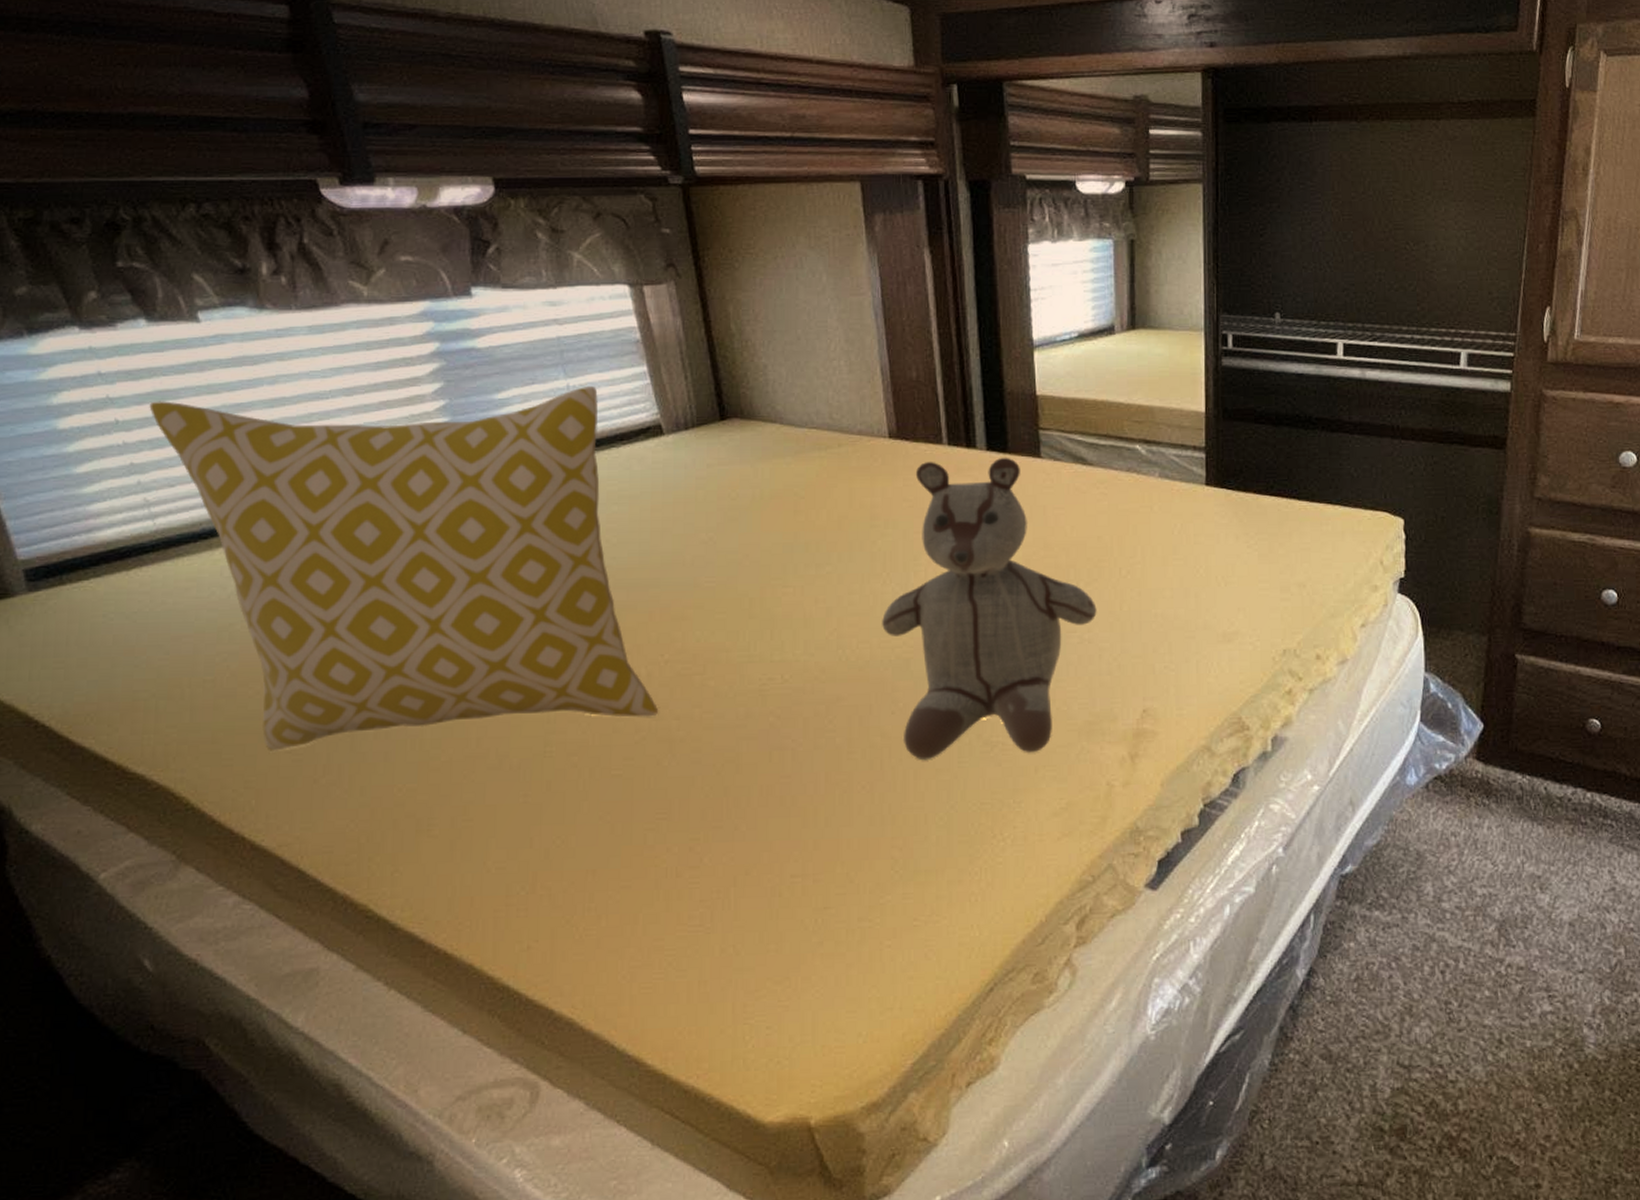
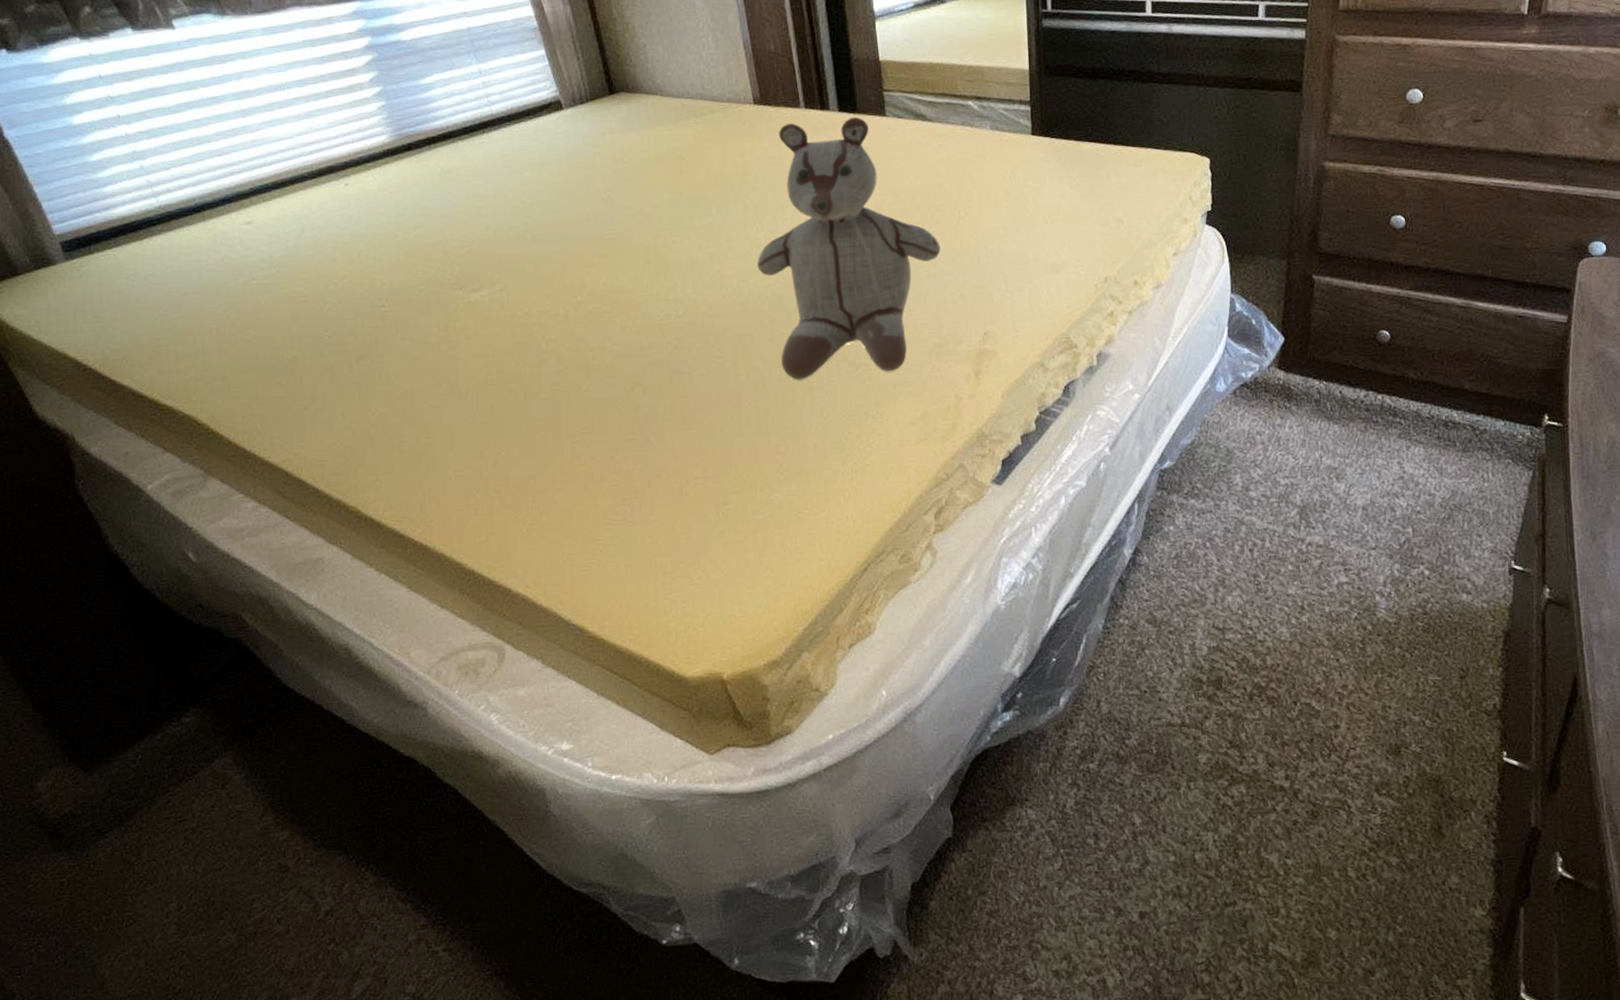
pillow: present [149,387,659,753] -> none [142,70,577,386]

